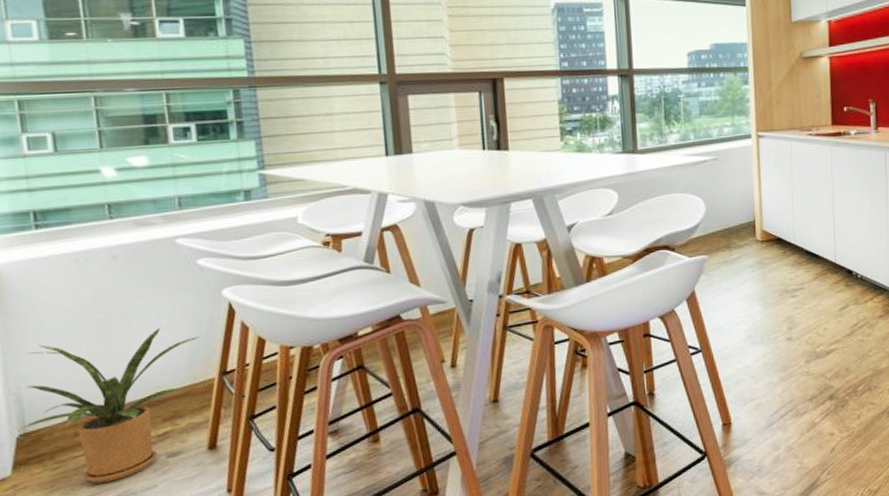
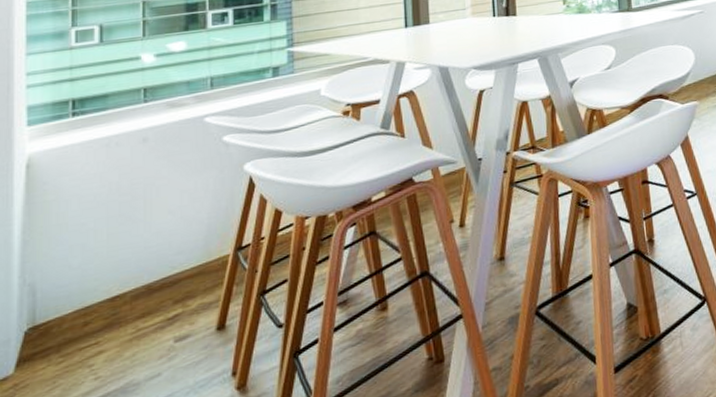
house plant: present [18,328,201,483] -> none [31,207,219,376]

